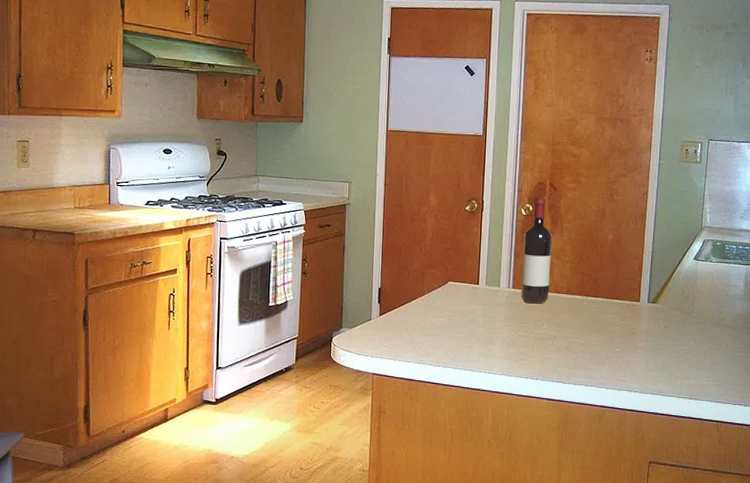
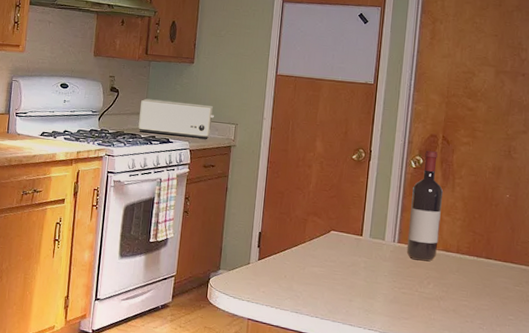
toaster: none [249,160,327,199] -> present [138,98,214,139]

